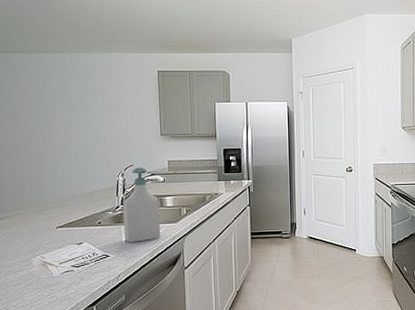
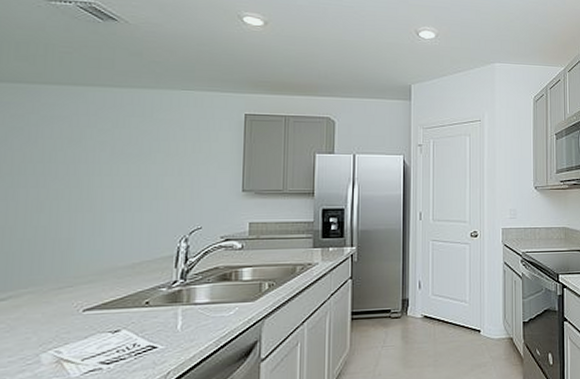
soap bottle: present [123,167,160,242] -> none [181,230,233,328]

